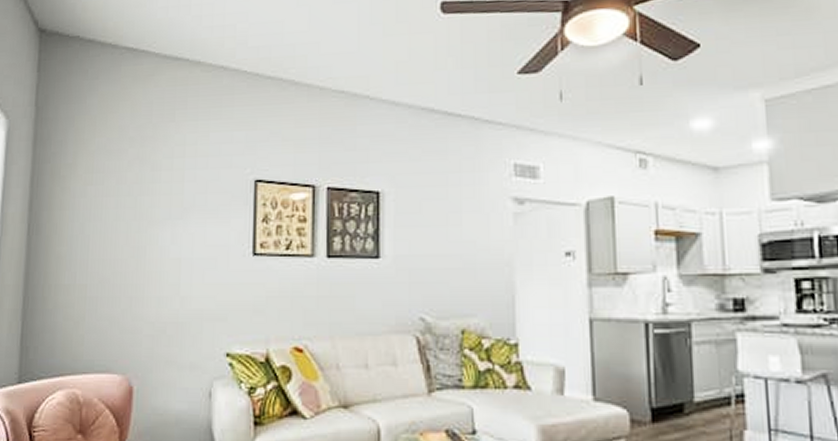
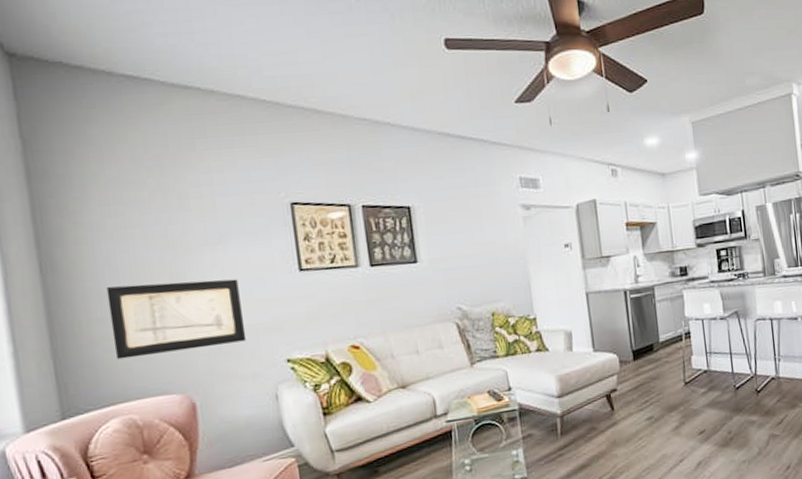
wall art: none [72,254,192,329] -> present [106,279,247,360]

